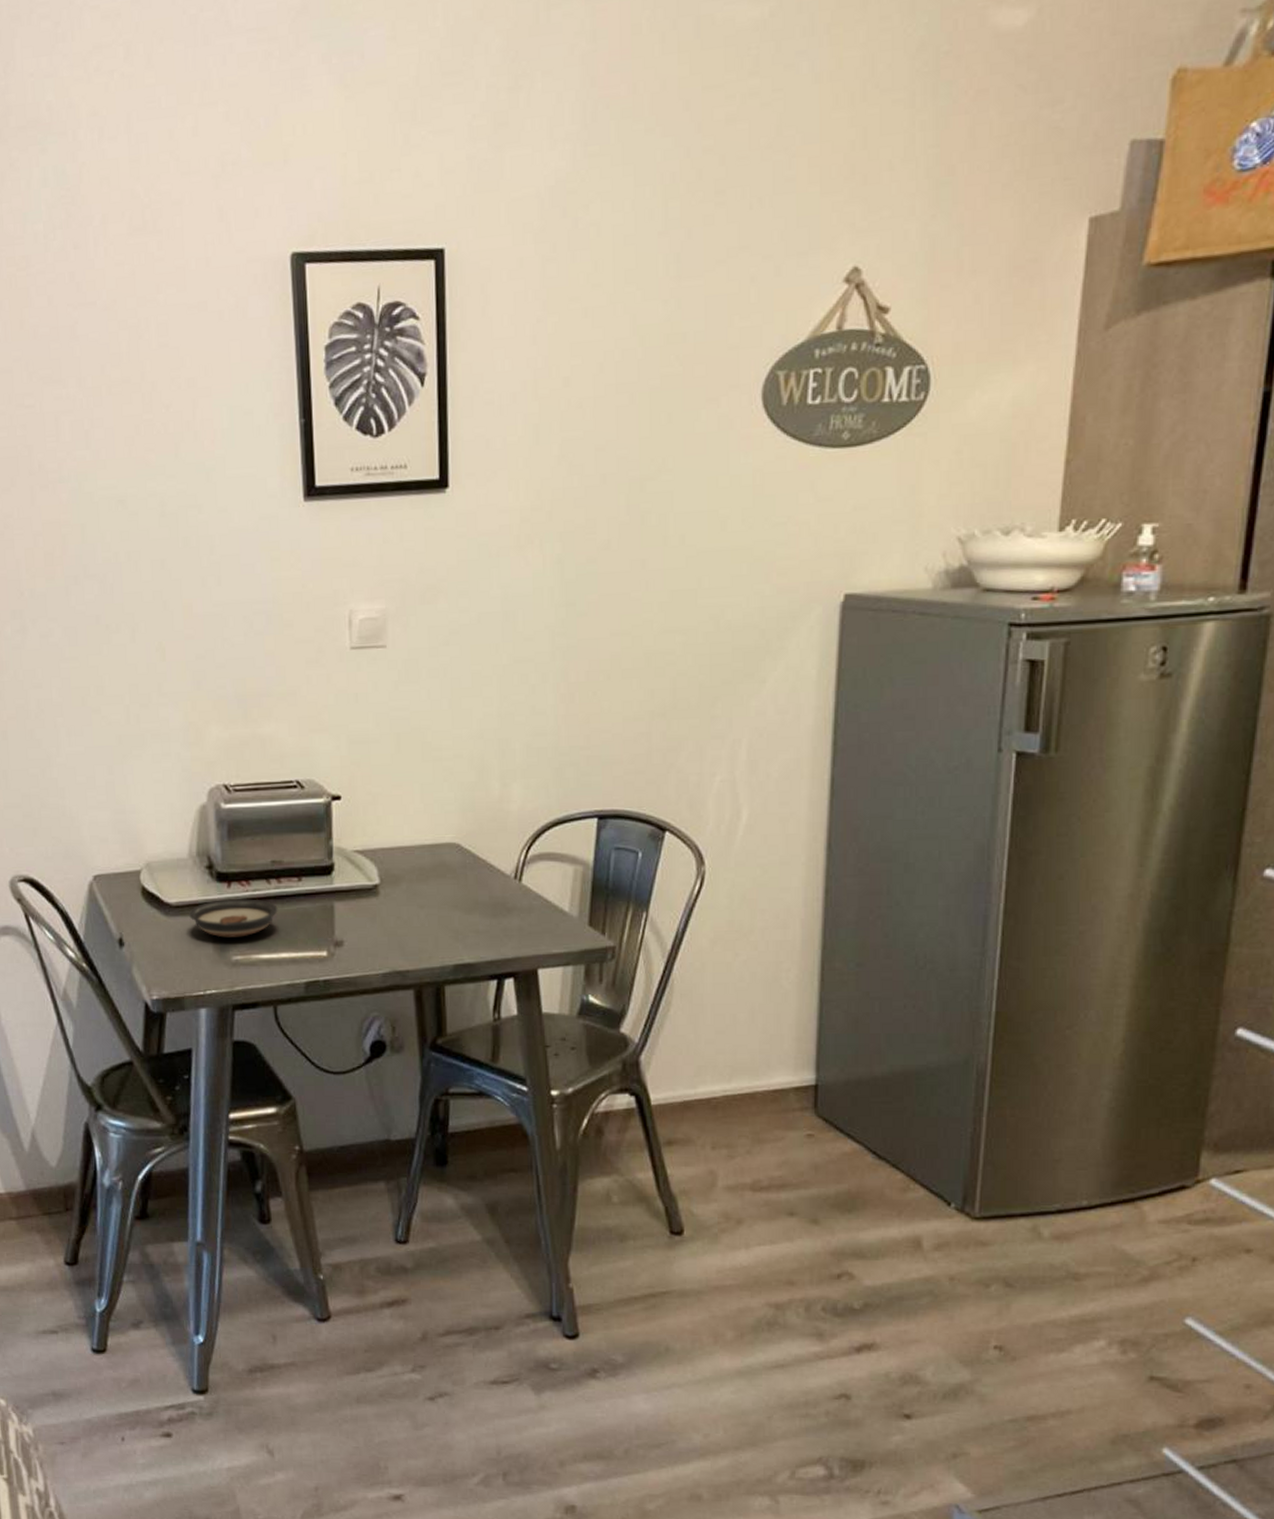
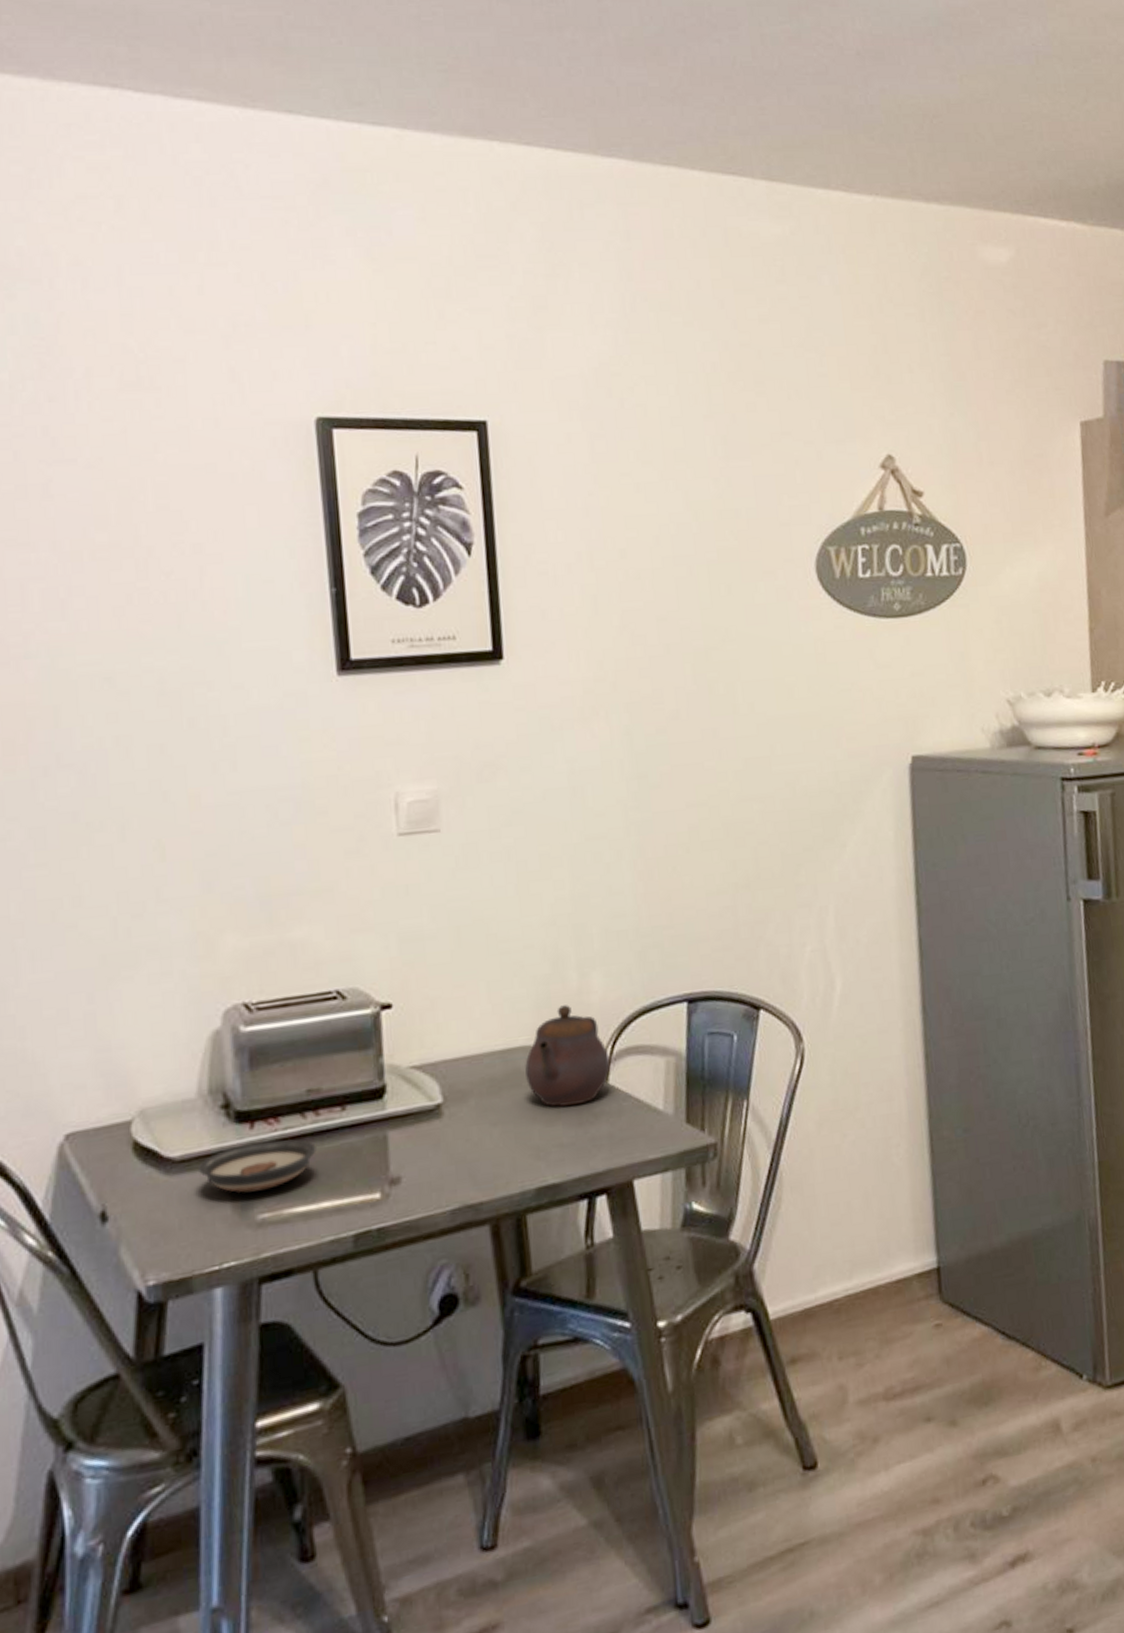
teapot: none [450,810,524,899] -> present [525,1005,611,1107]

